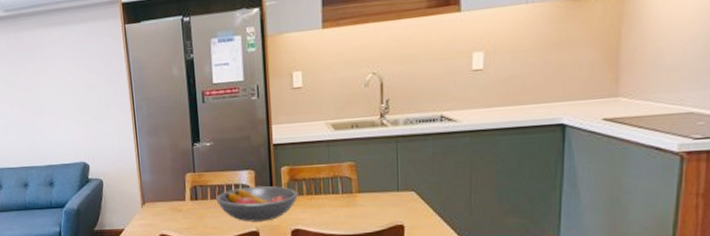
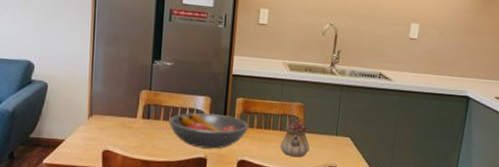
teapot: none [335,179,368,220] -> present [280,118,310,158]

